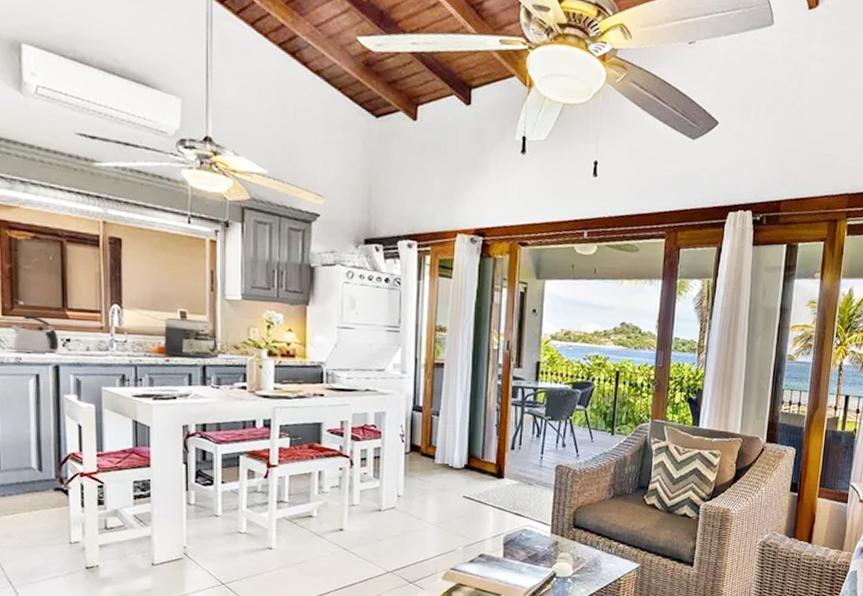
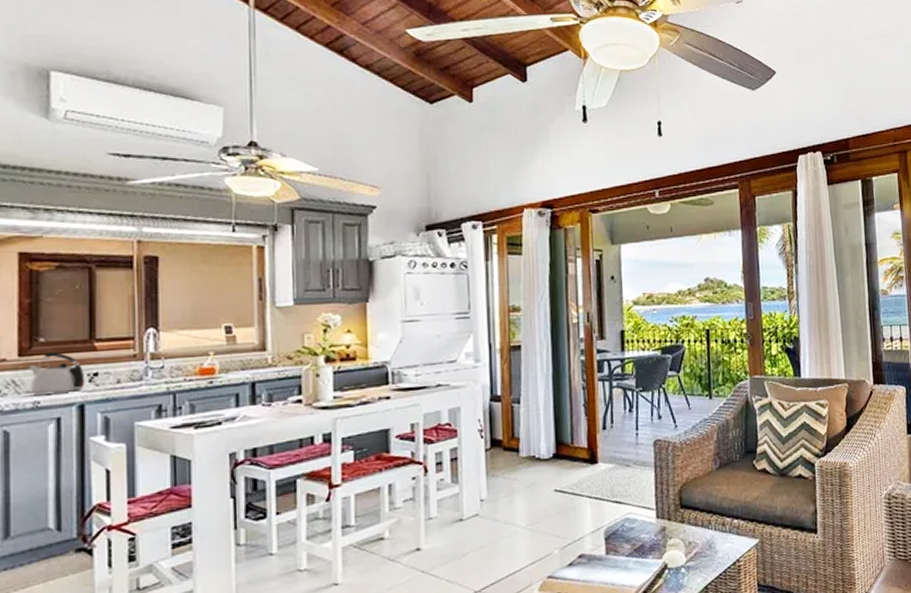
coffee maker: present [164,317,219,360] -> none [206,332,270,378]

